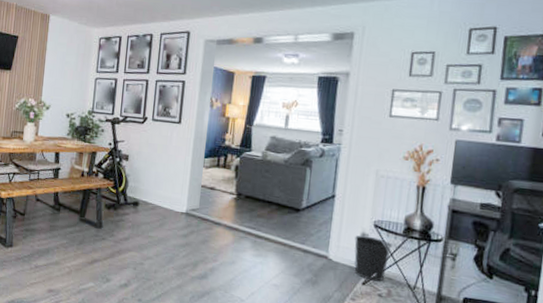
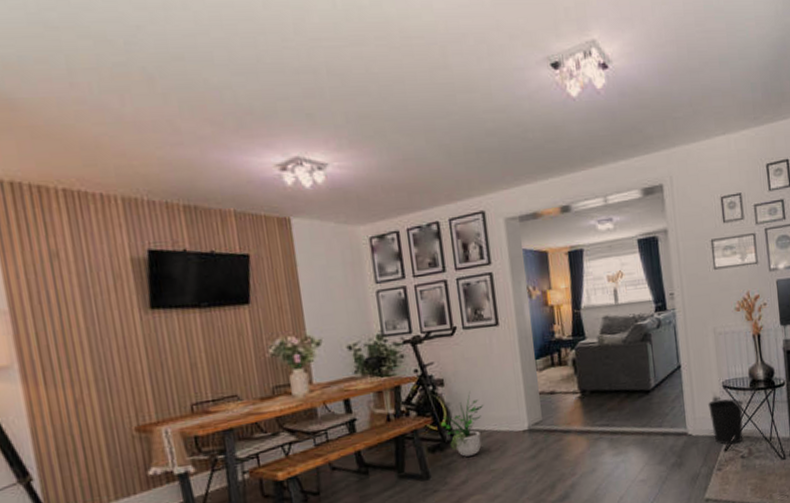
potted plant: none [118,170,155,220] -> present [440,392,484,457]

